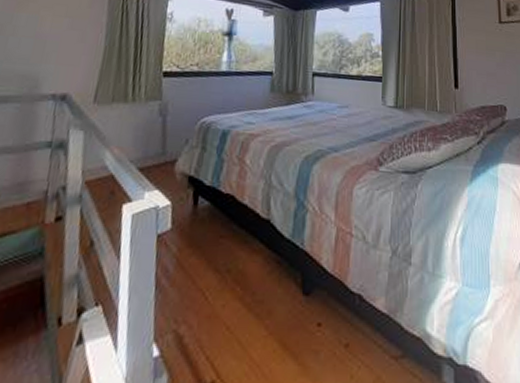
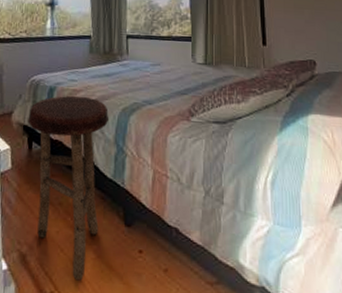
stool: none [194,141,290,365] -> present [28,95,110,281]

